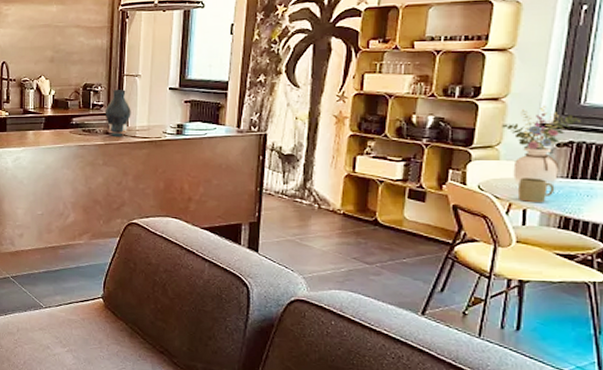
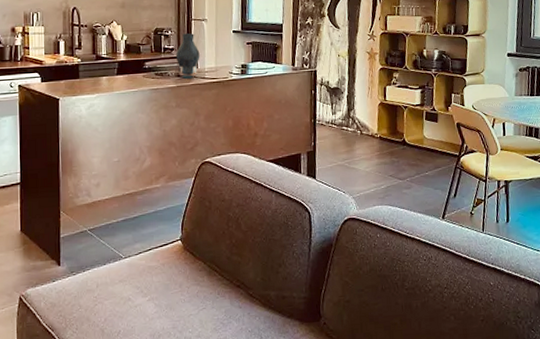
bouquet: present [502,105,582,189] -> none [484,39,533,105]
mug: present [517,177,555,203] -> none [497,97,521,117]

